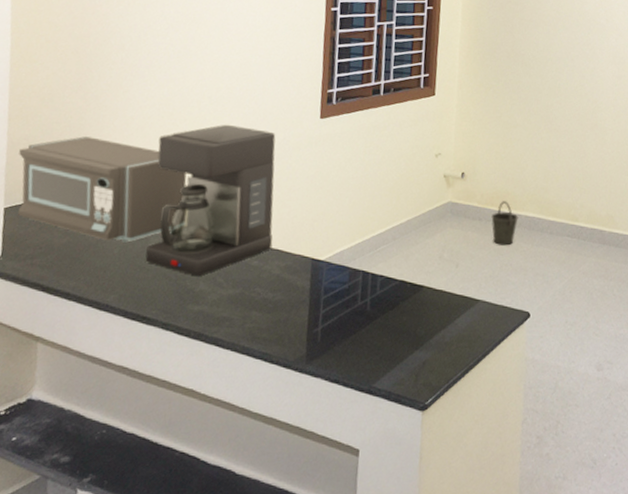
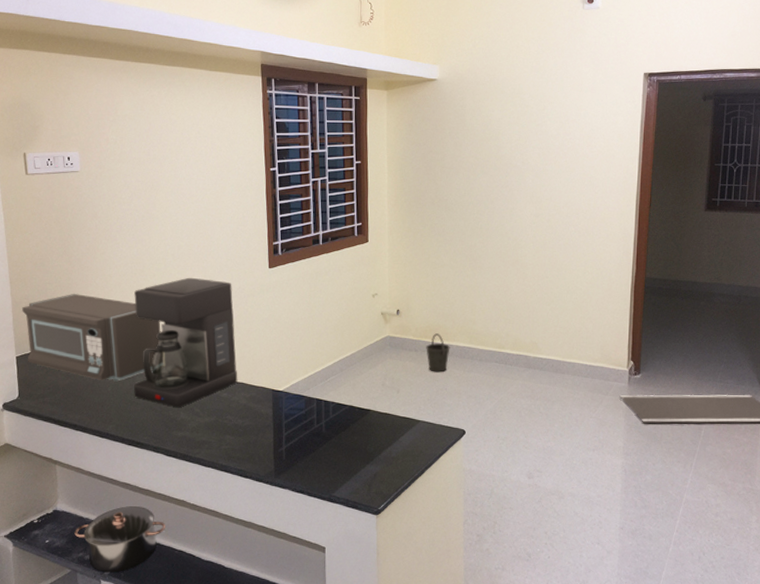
cooking pot: none [50,395,168,480] -> present [74,506,166,573]

